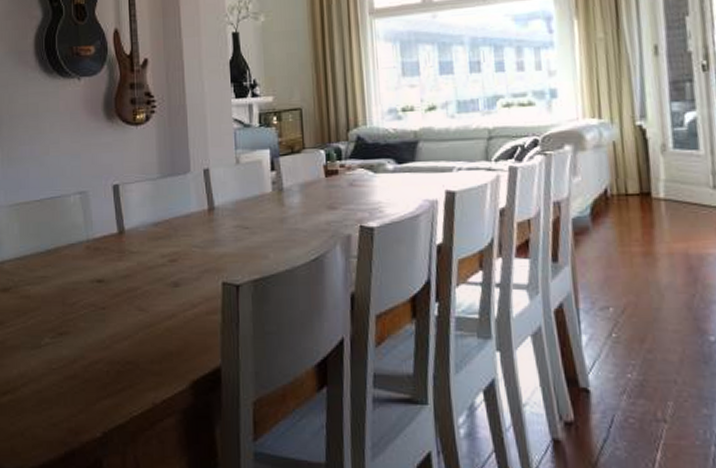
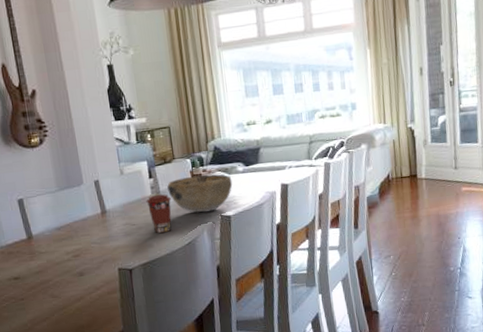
coffee cup: none [264,192,297,241] -> present [146,194,172,233]
decorative bowl: none [293,171,379,220] -> present [167,174,233,213]

